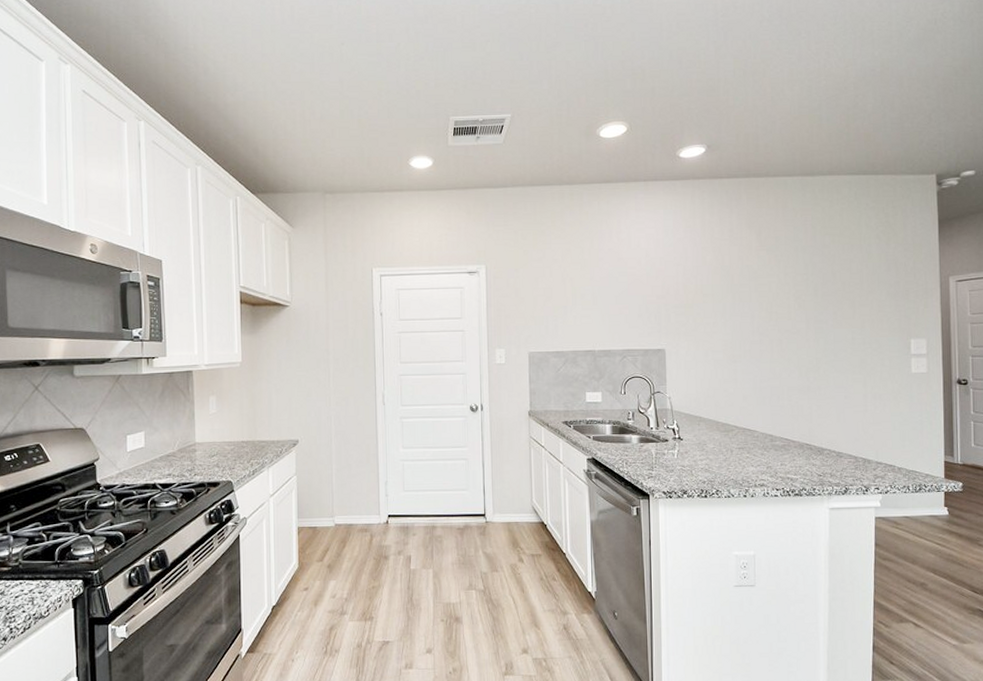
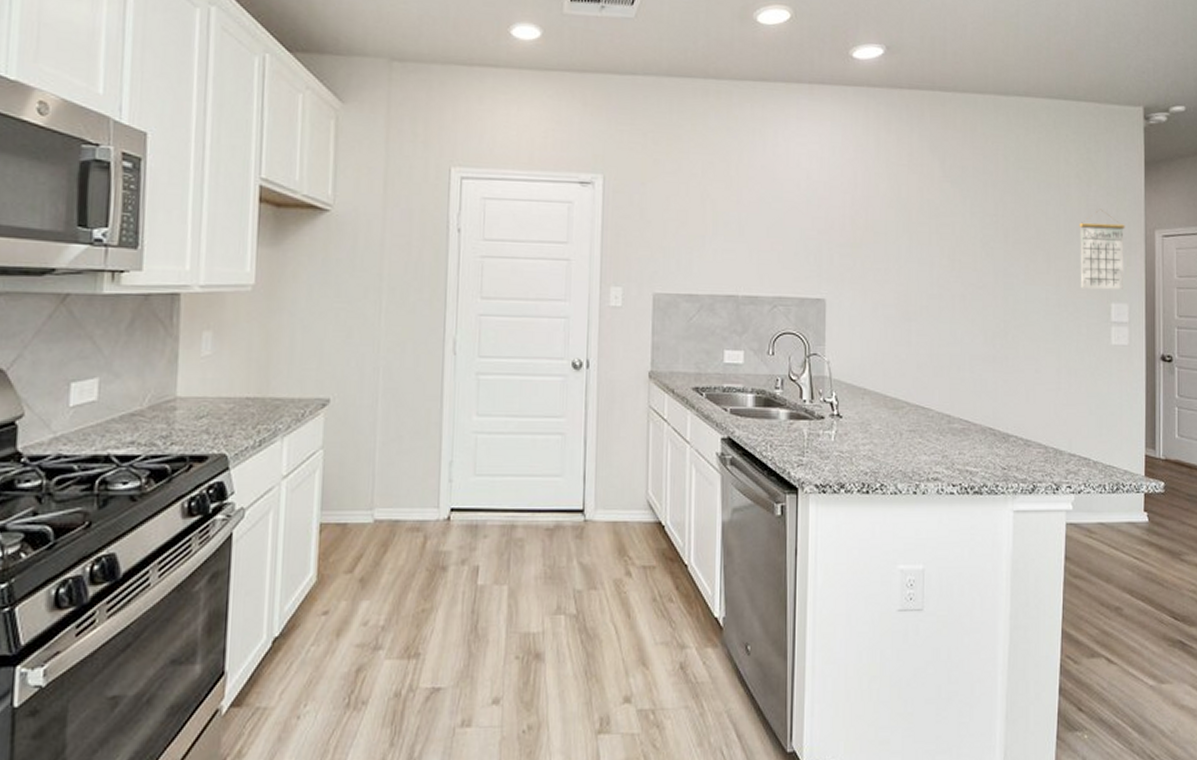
calendar: none [880,262,922,329] -> present [1079,209,1125,290]

